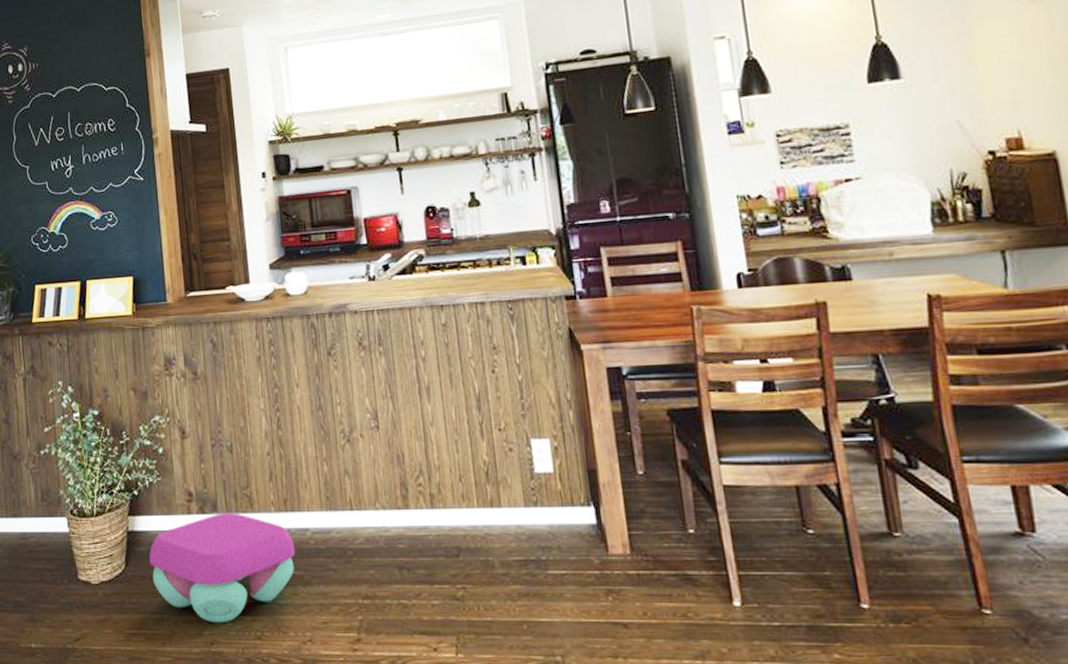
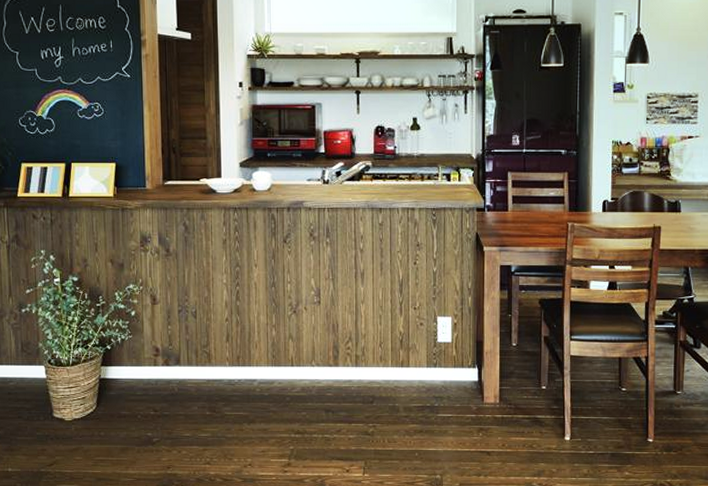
stool: present [149,513,296,623] -> none [118,366,244,452]

